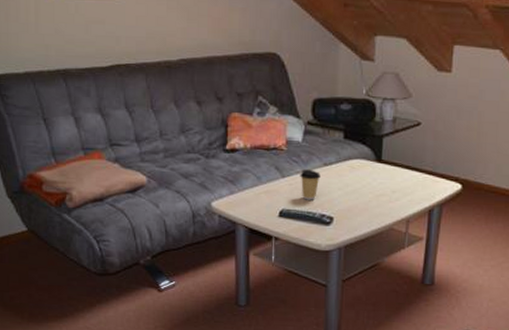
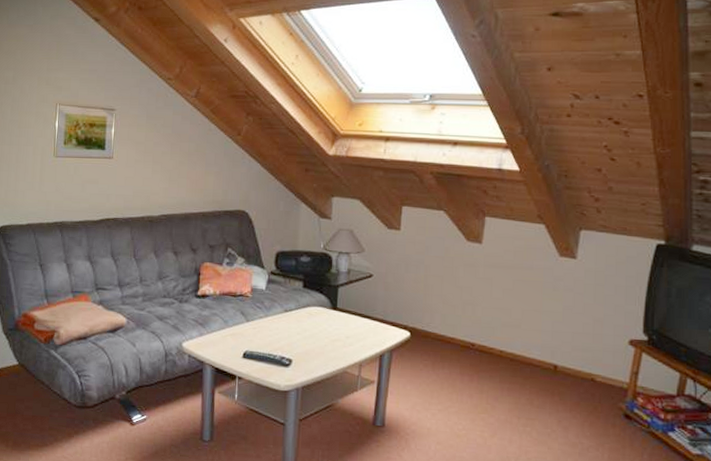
coffee cup: present [300,169,321,200] -> none [263,315,281,343]

